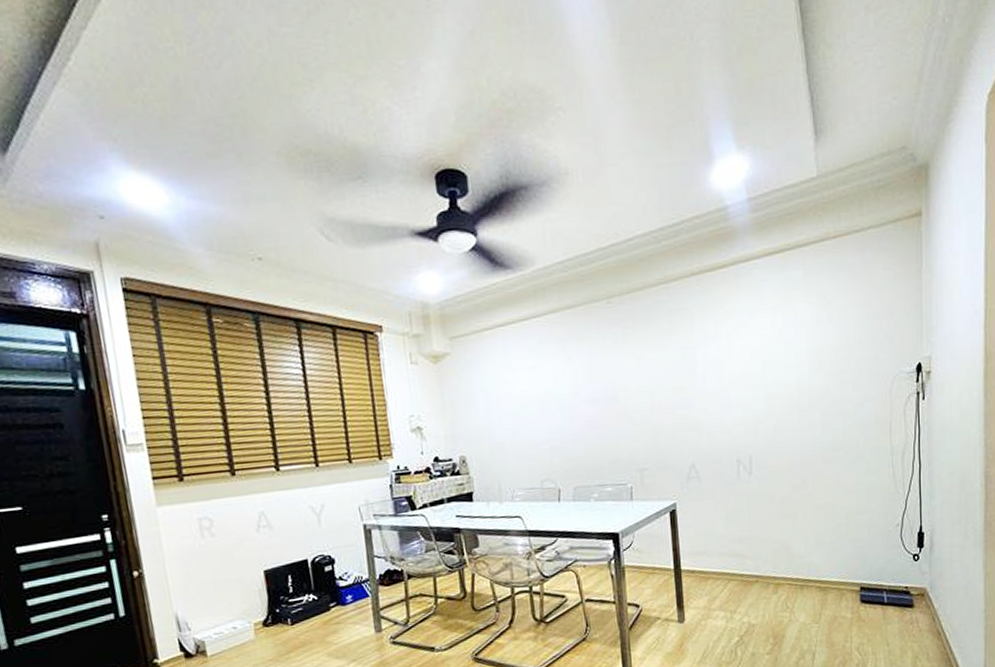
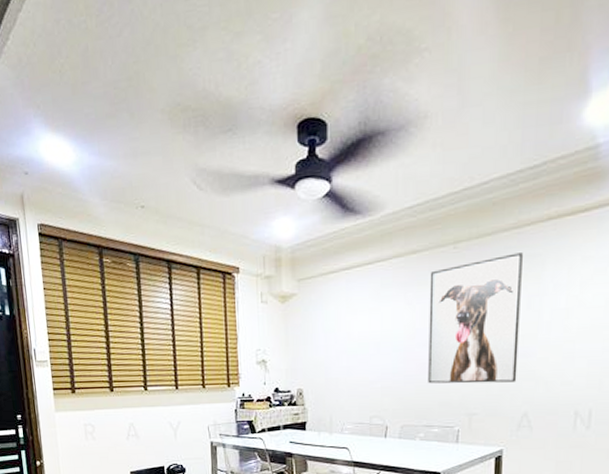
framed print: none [587,307,681,441] -> present [428,253,523,384]

